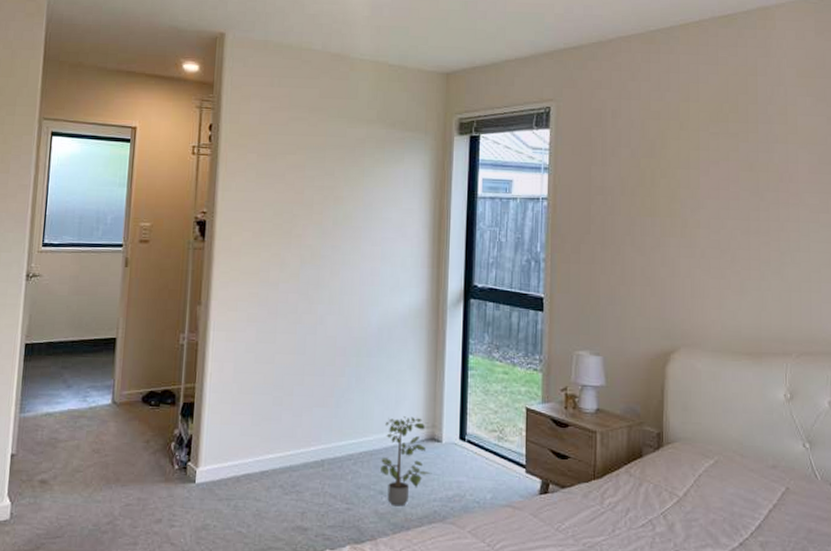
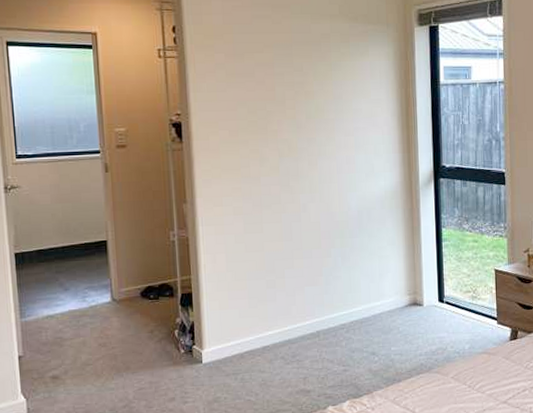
potted plant: present [381,416,432,506] -> none [371,286,417,364]

